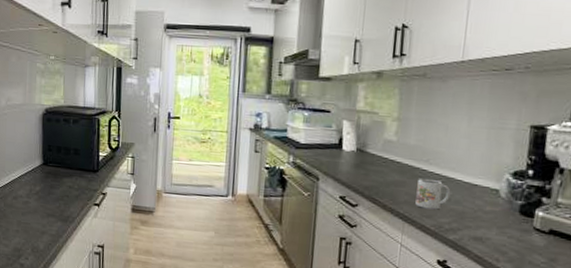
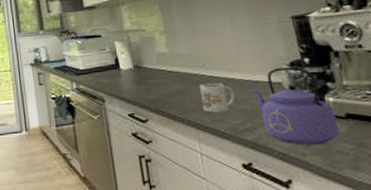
kettle: none [467,175,540,254] -> present [251,67,339,146]

